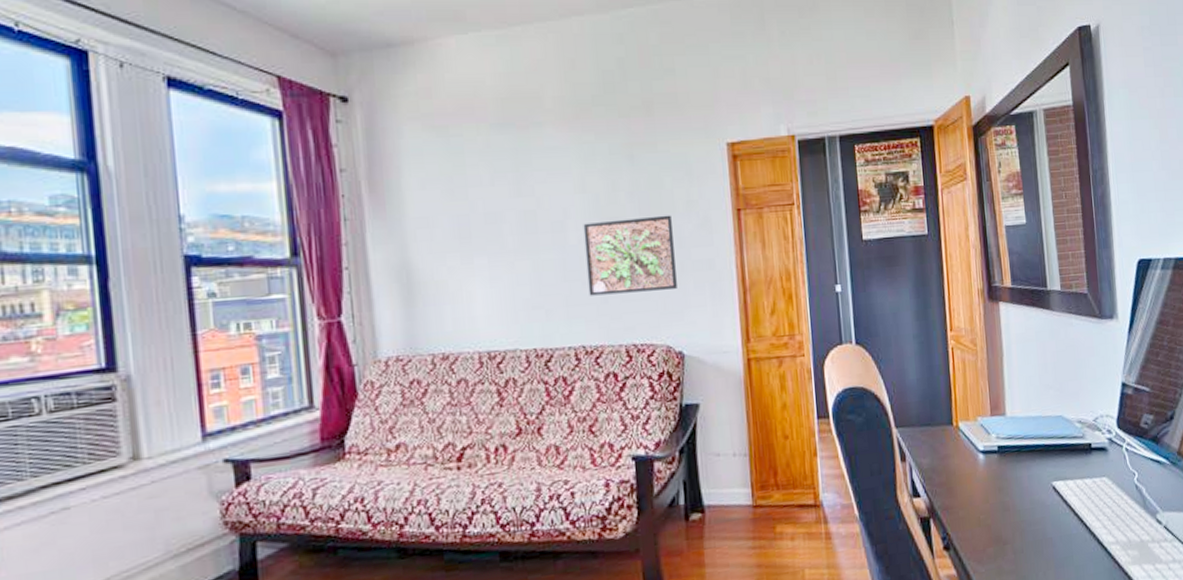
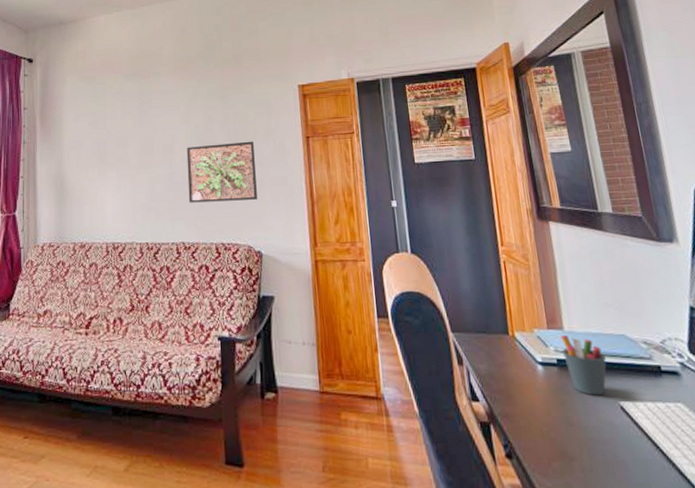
pen holder: none [1003,421,1043,479] -> present [561,335,607,396]

